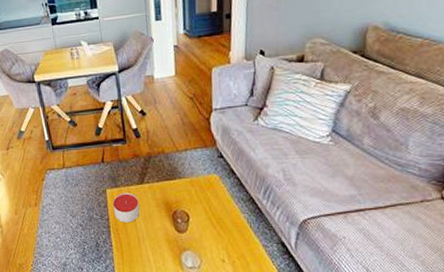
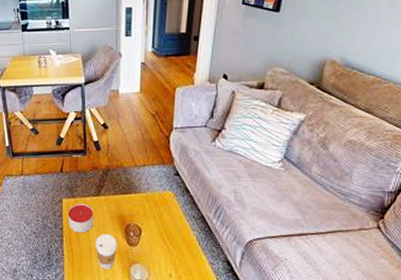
coffee cup: none [142,222,166,258] -> present [95,234,118,270]

